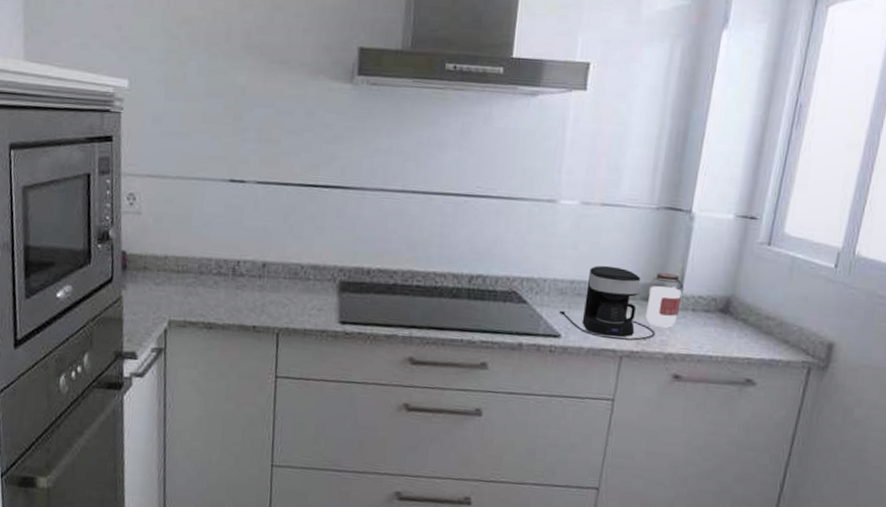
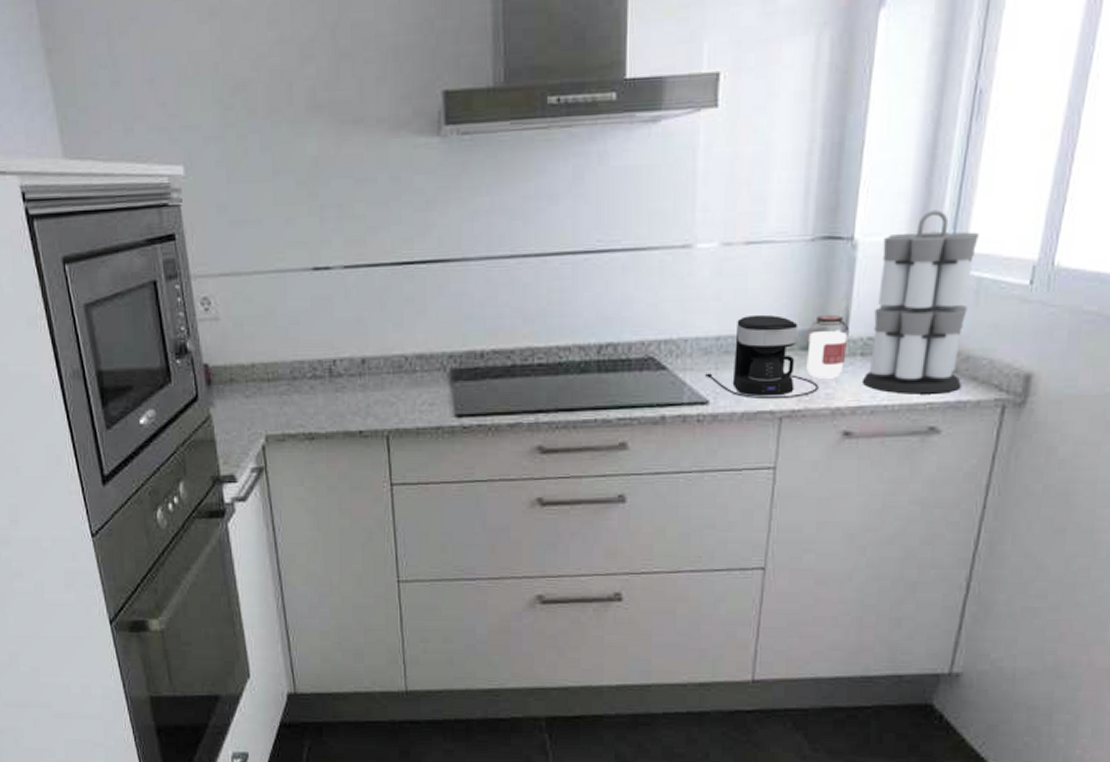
spice rack: none [691,196,795,352] -> present [861,210,979,394]

